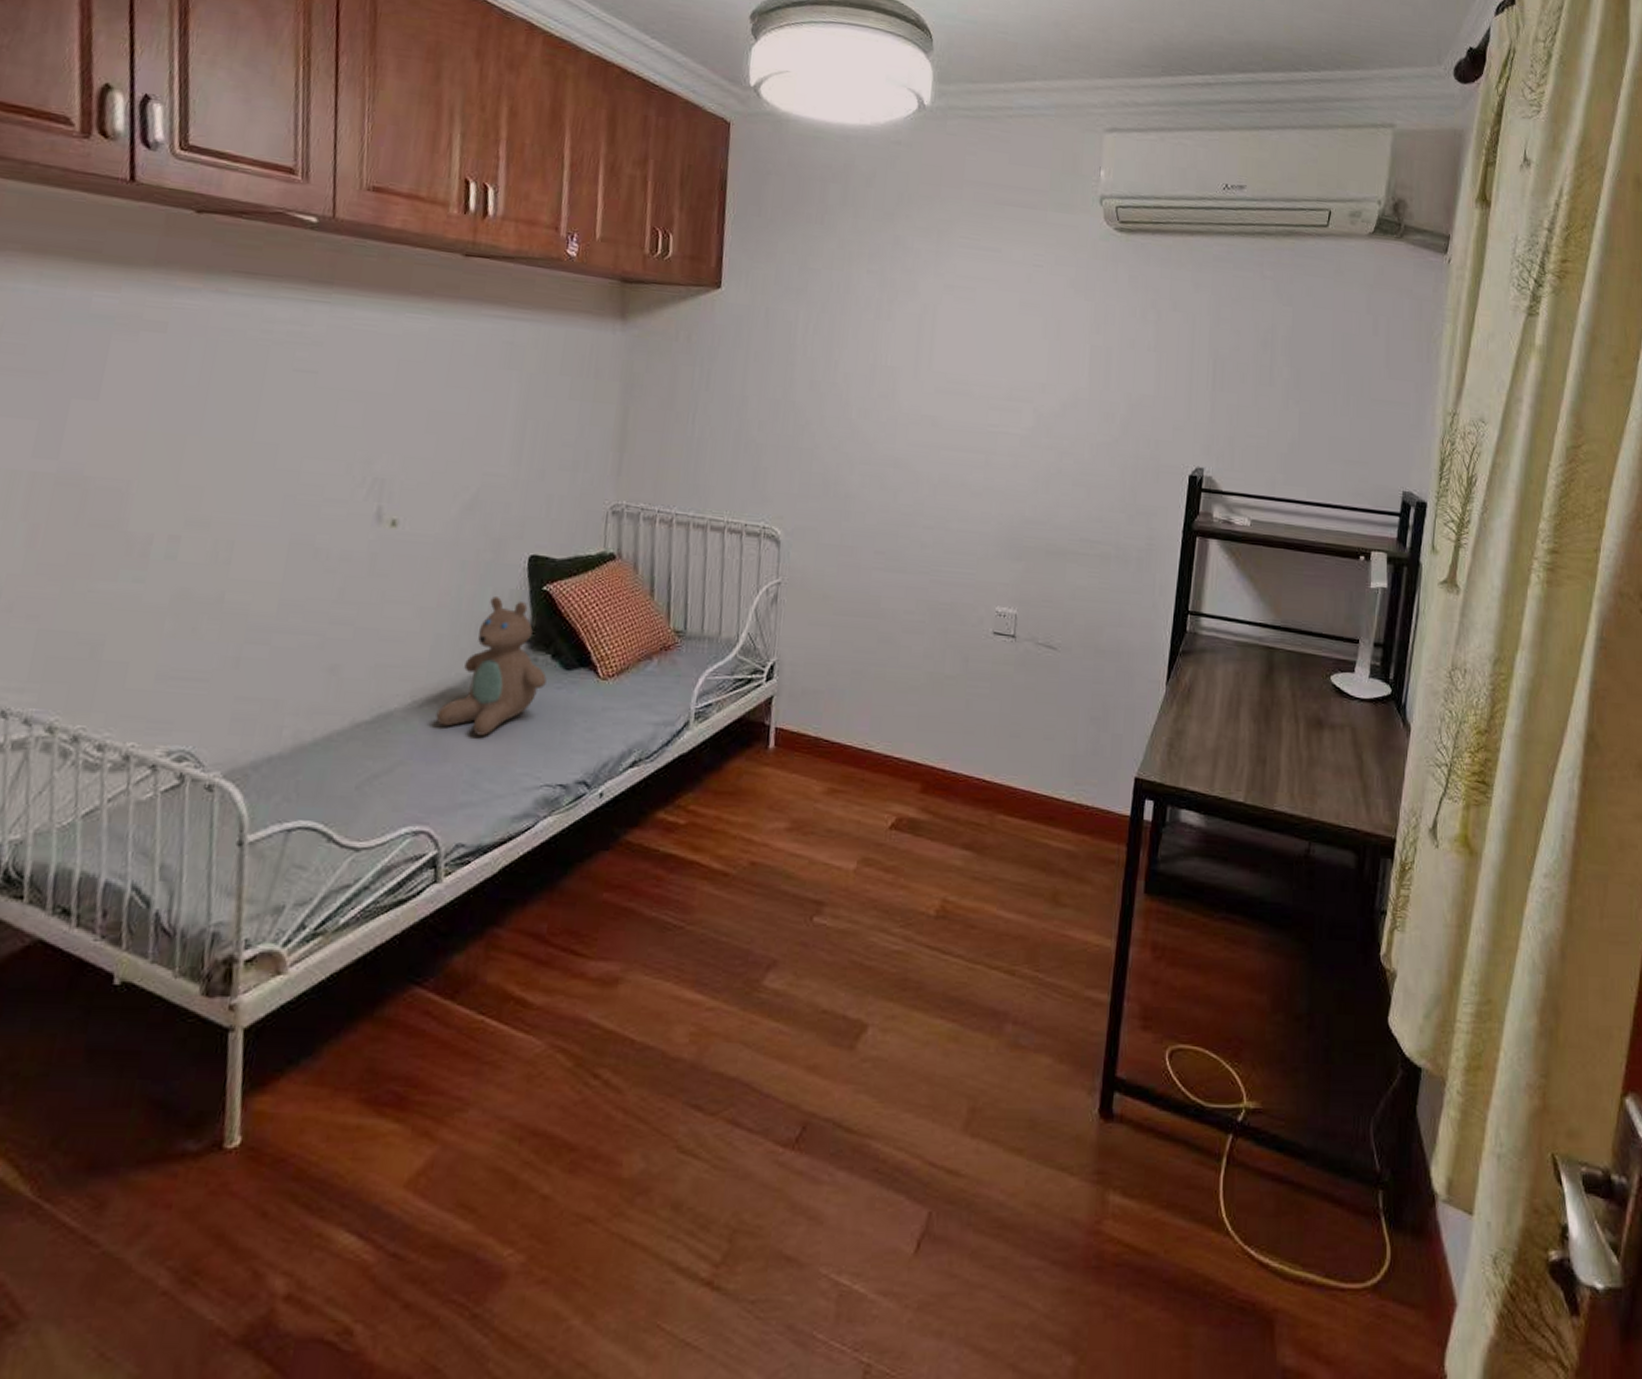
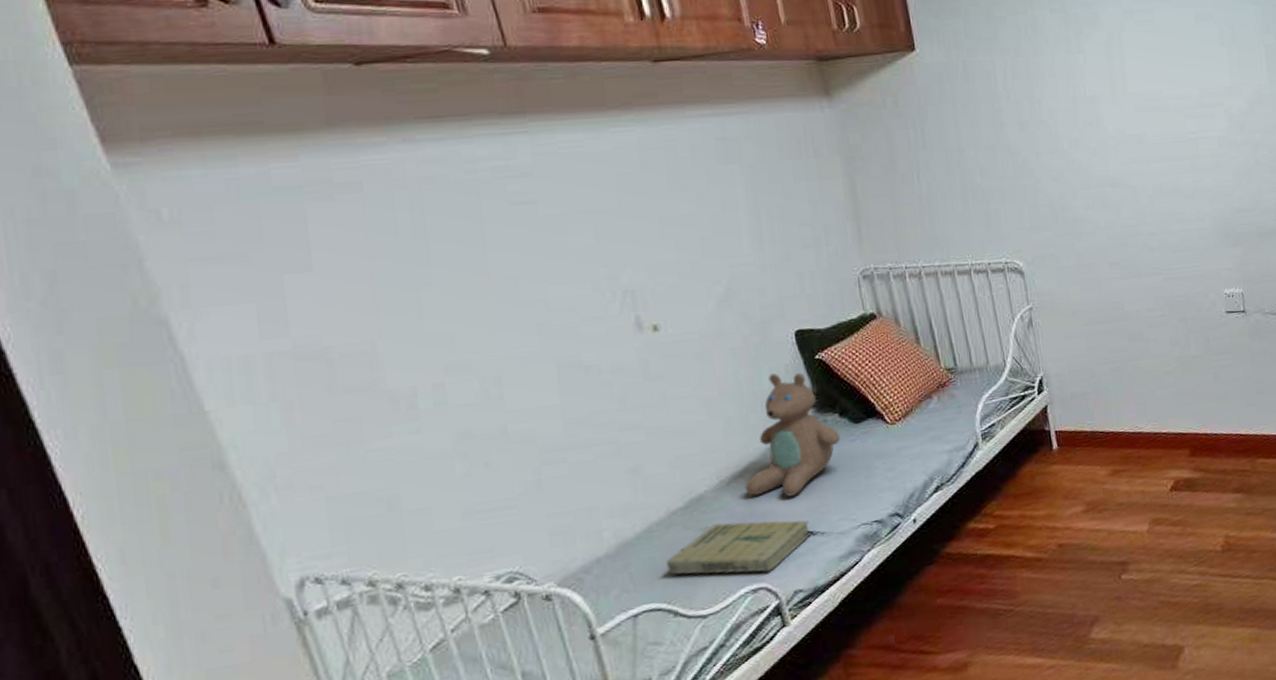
book: none [334,748,491,815] -> present [666,520,812,575]

